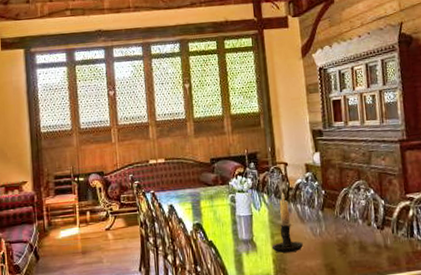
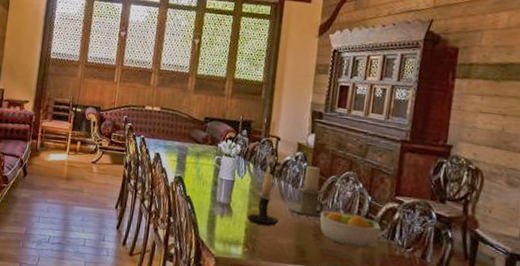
candle holder: none [306,183,349,234] -> present [285,165,329,218]
fruit bowl: none [341,220,400,253] -> present [320,211,381,248]

